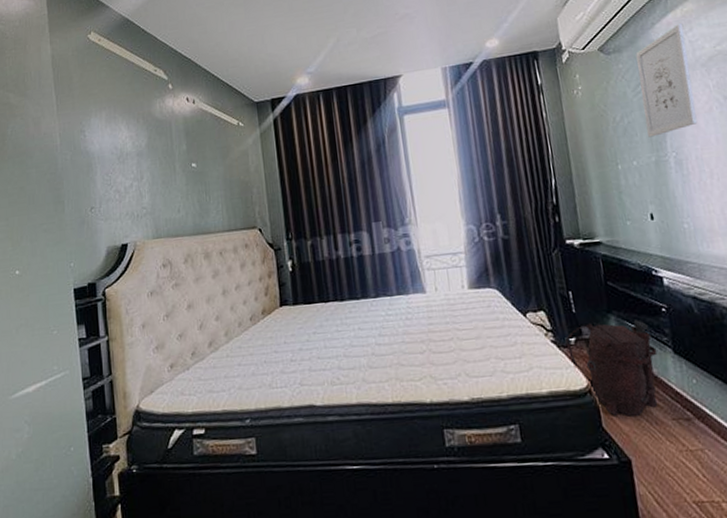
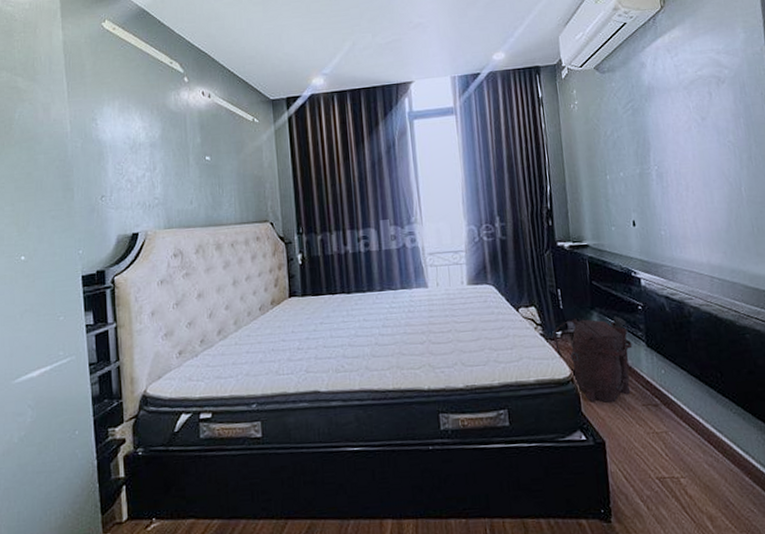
wall art: present [635,23,698,137] -> none [627,48,678,151]

